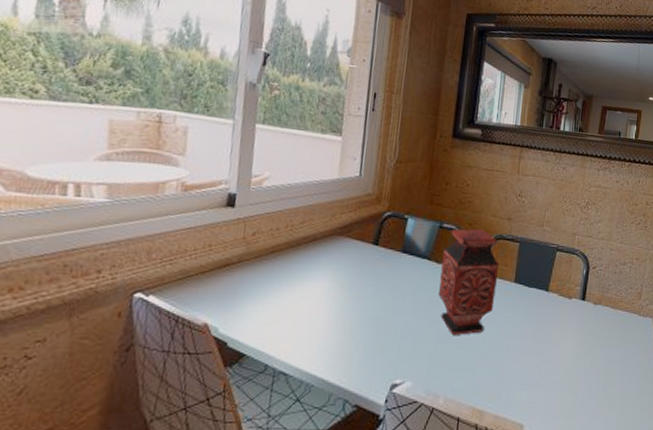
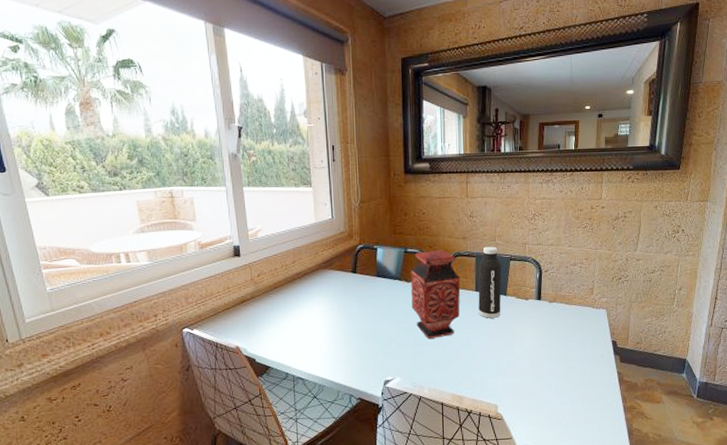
water bottle: none [515,232,547,317] -> present [478,246,502,318]

